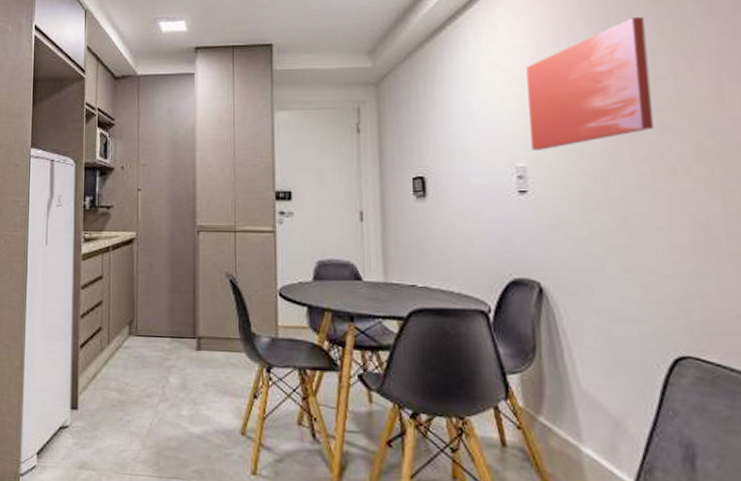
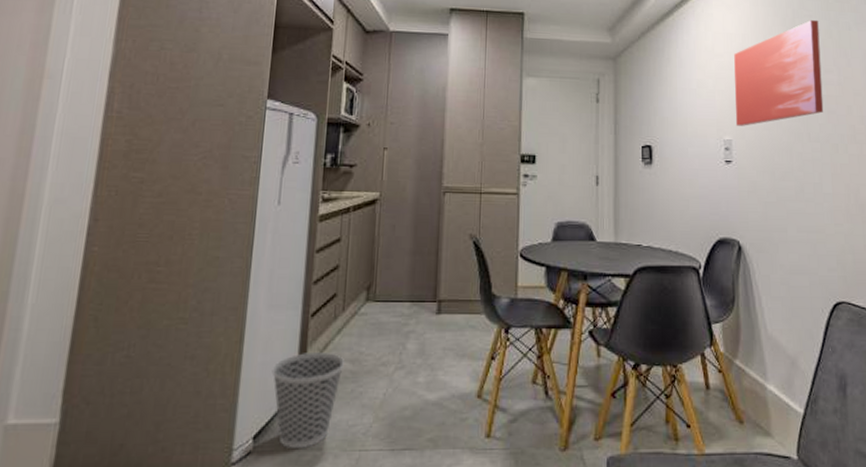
wastebasket: none [49,381,113,467] -> present [272,353,345,448]

